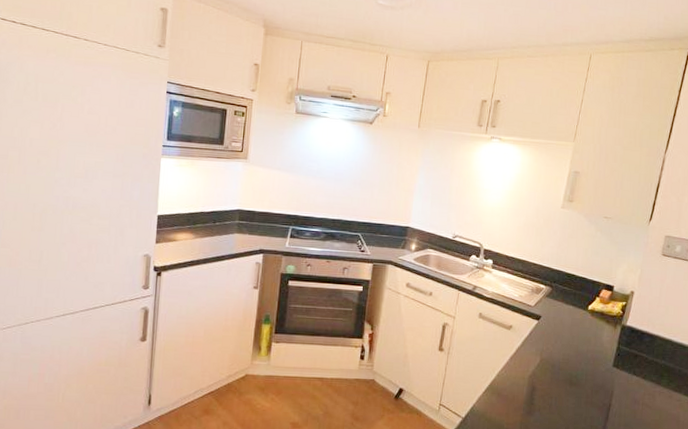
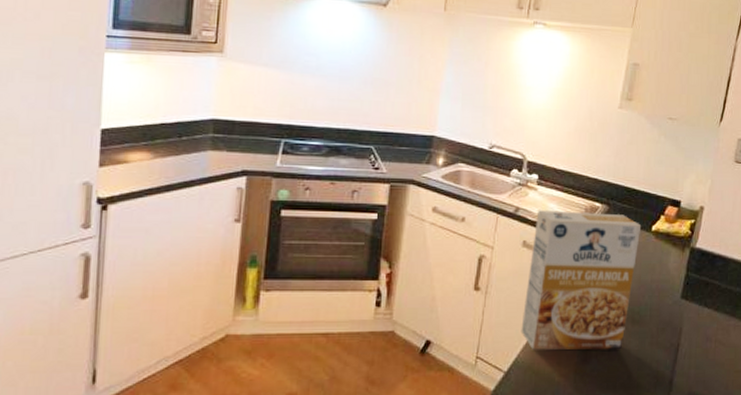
cereal box: none [476,289,580,406] -> present [521,210,642,351]

